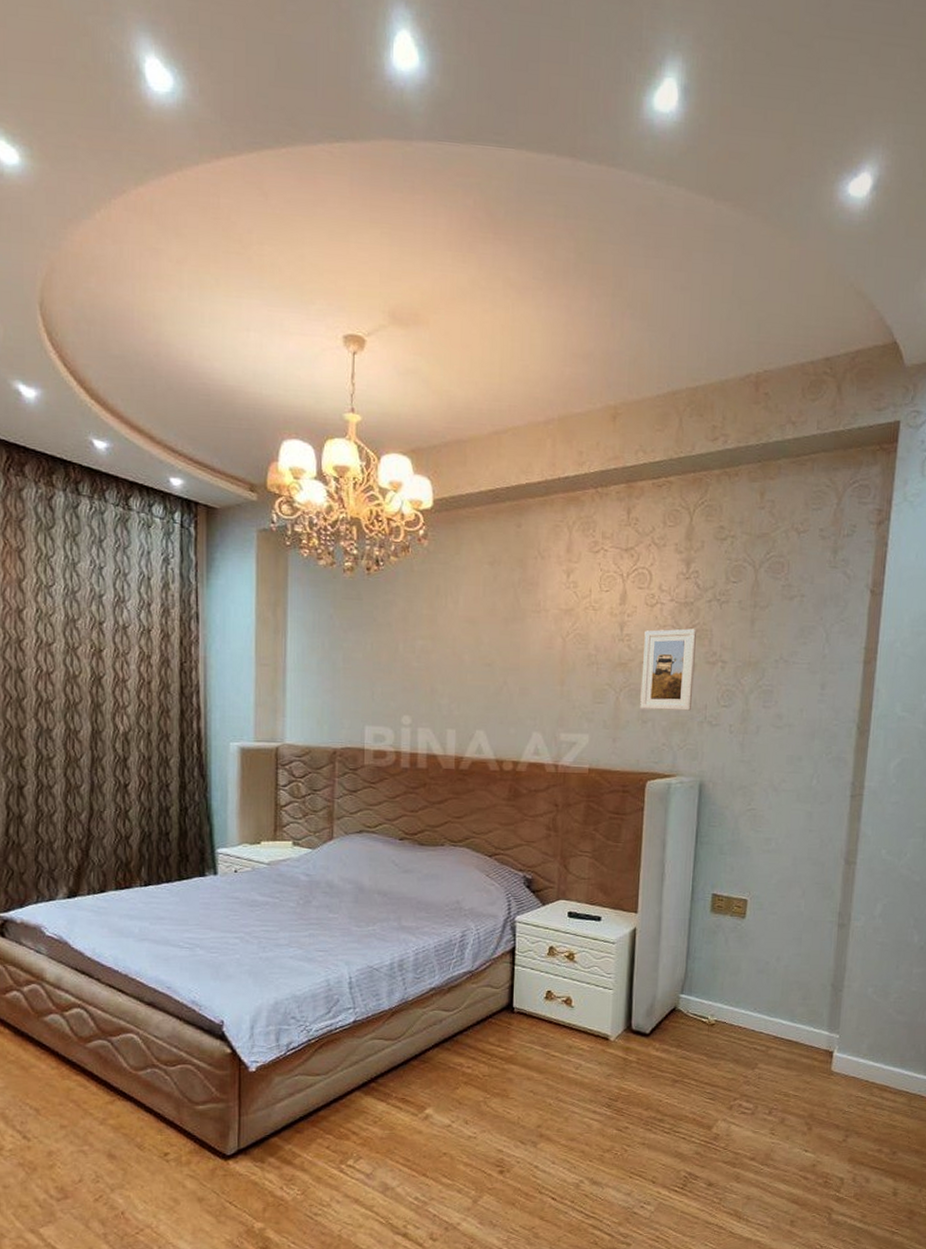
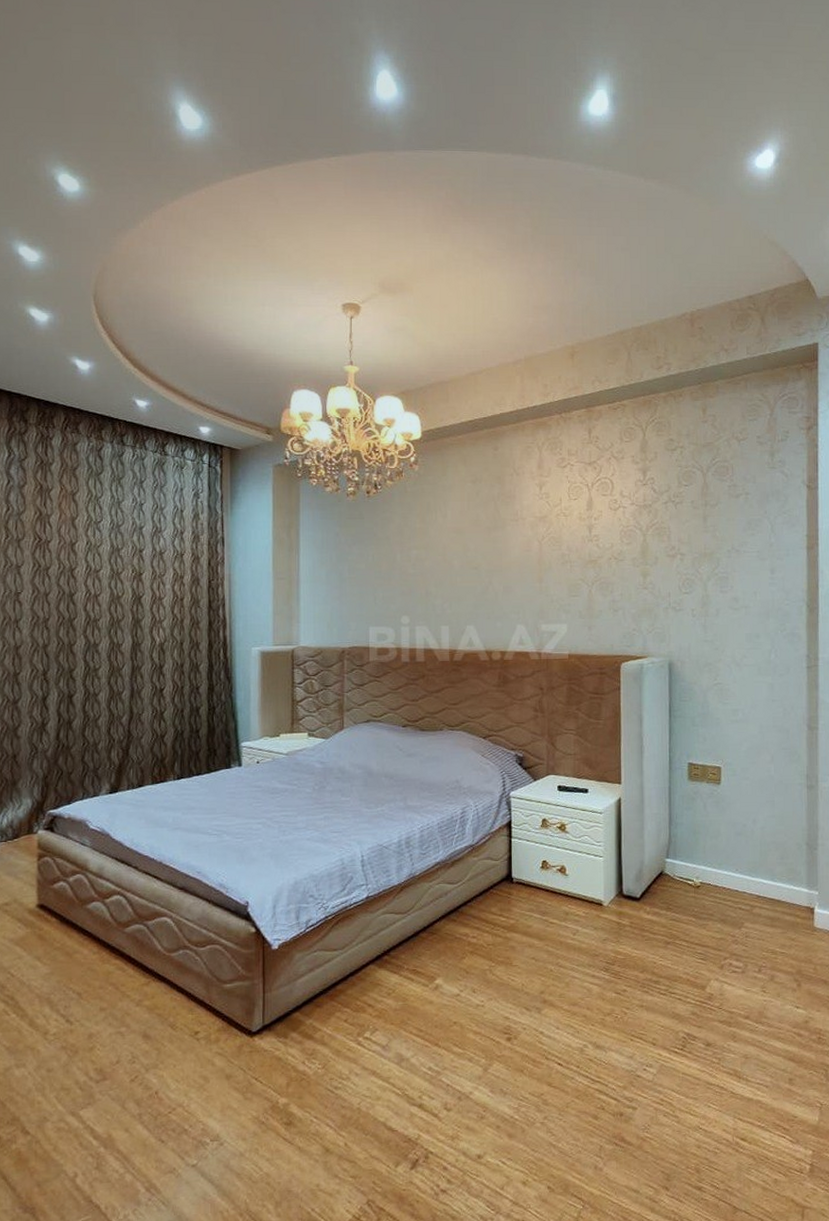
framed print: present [640,628,698,711] -> none [610,527,657,599]

